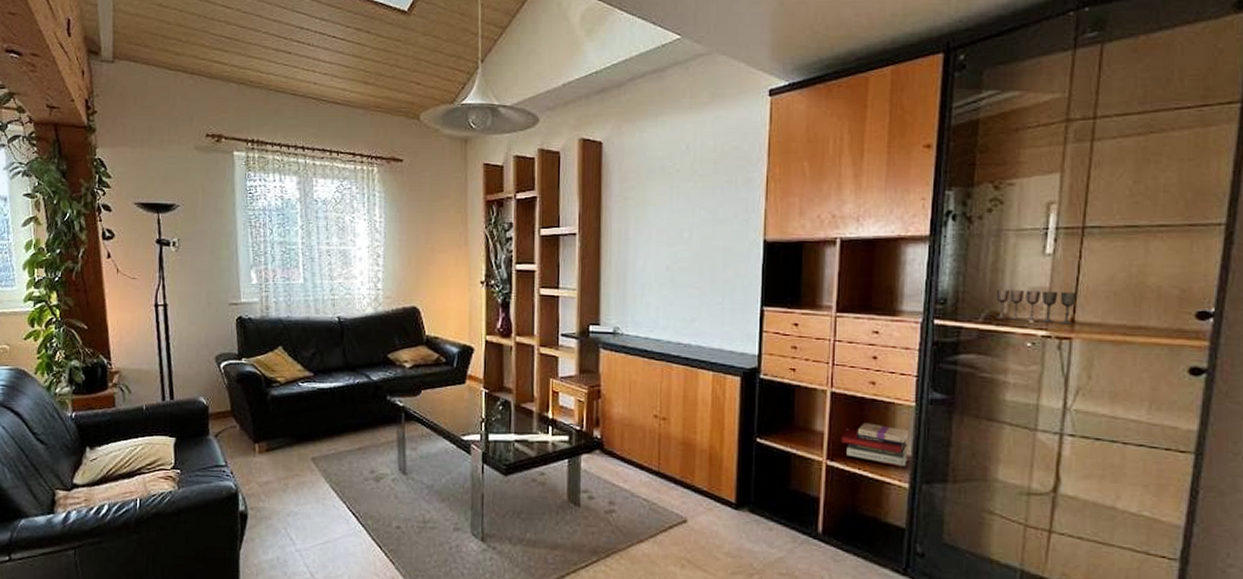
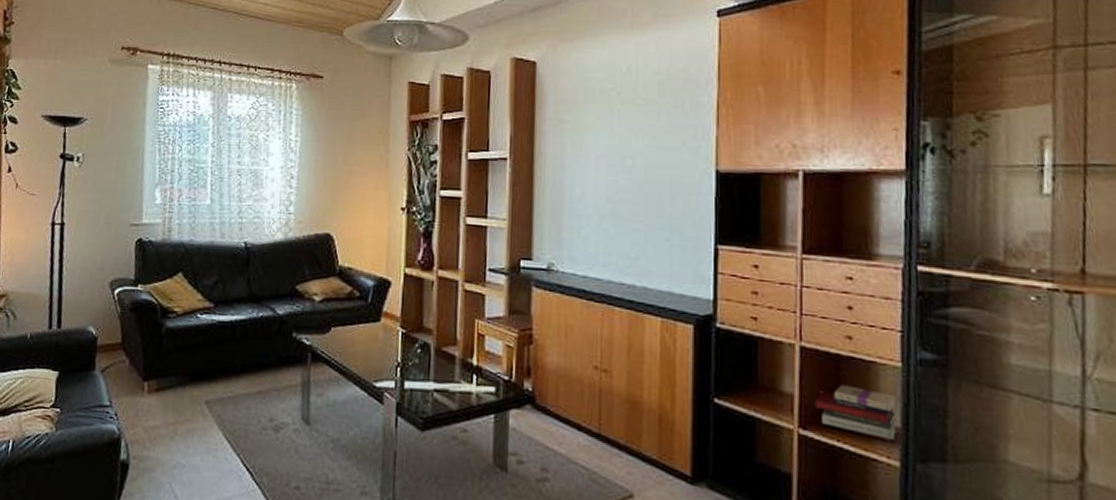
wine glass: present [996,290,1077,325] -> none [988,233,1086,277]

